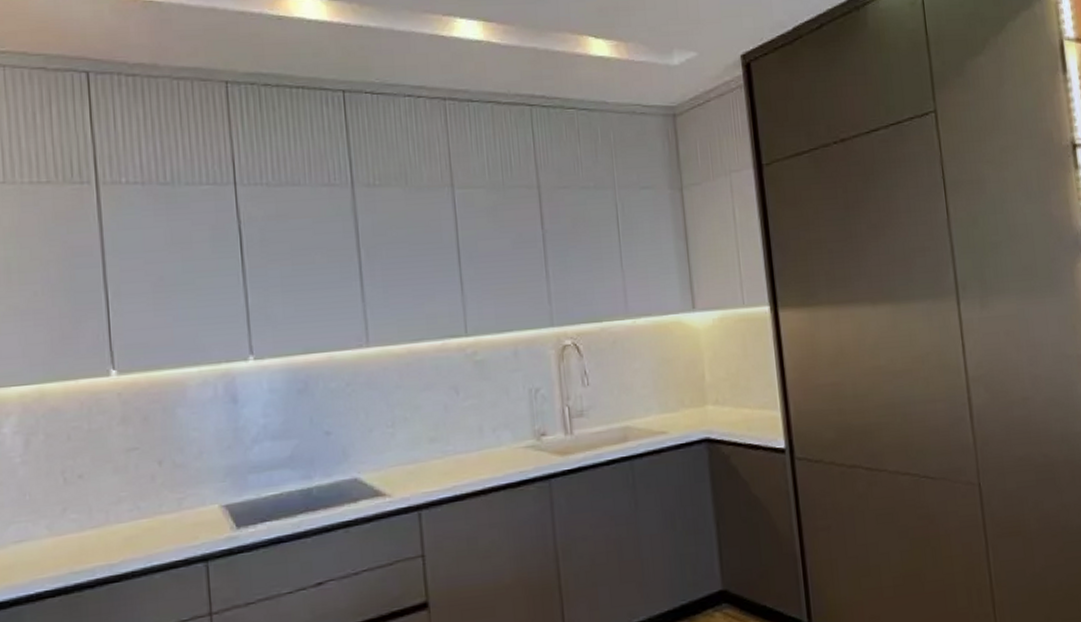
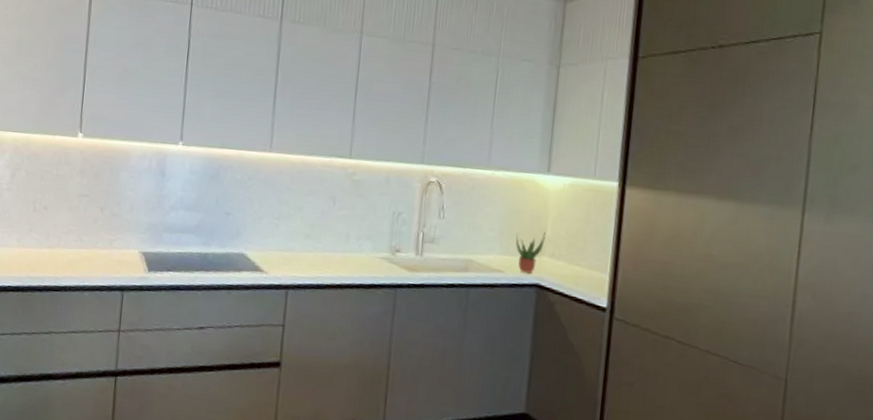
potted plant: none [673,378,705,430] -> present [516,232,546,274]

